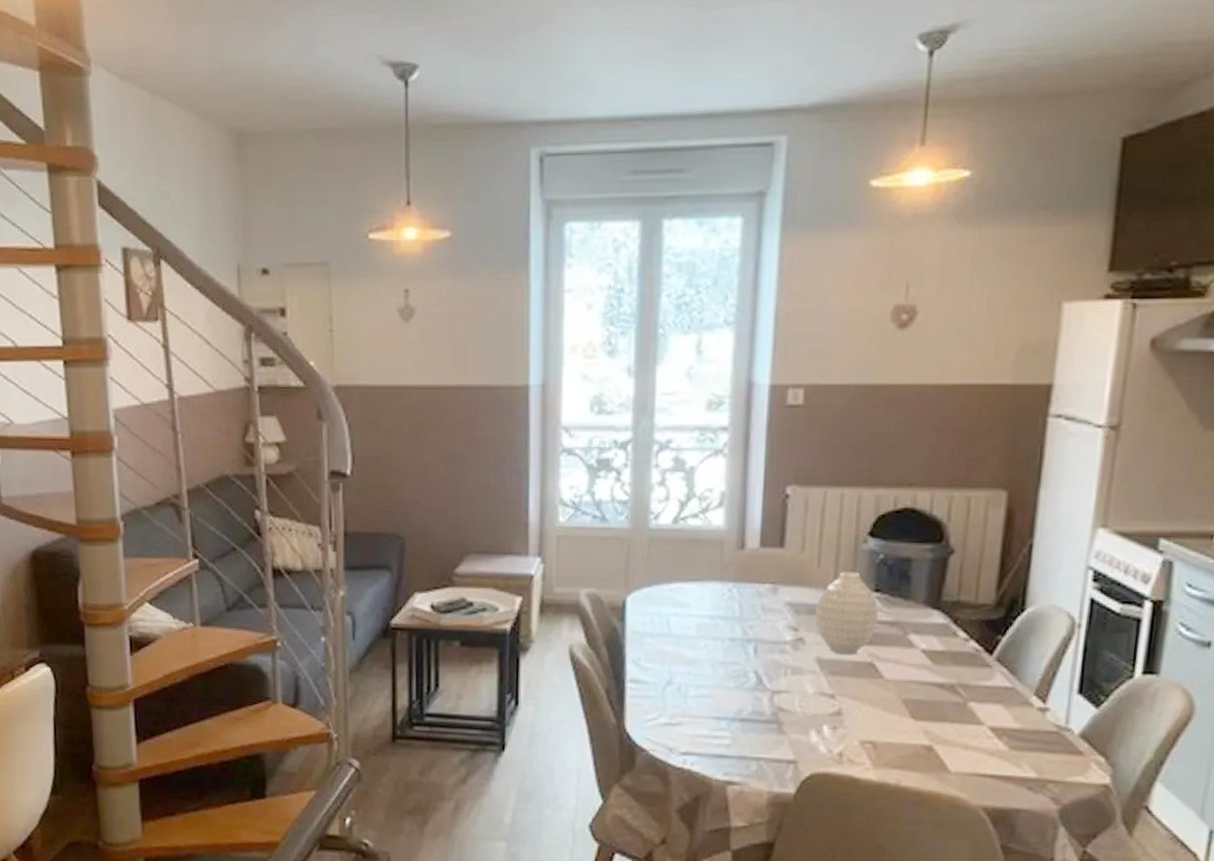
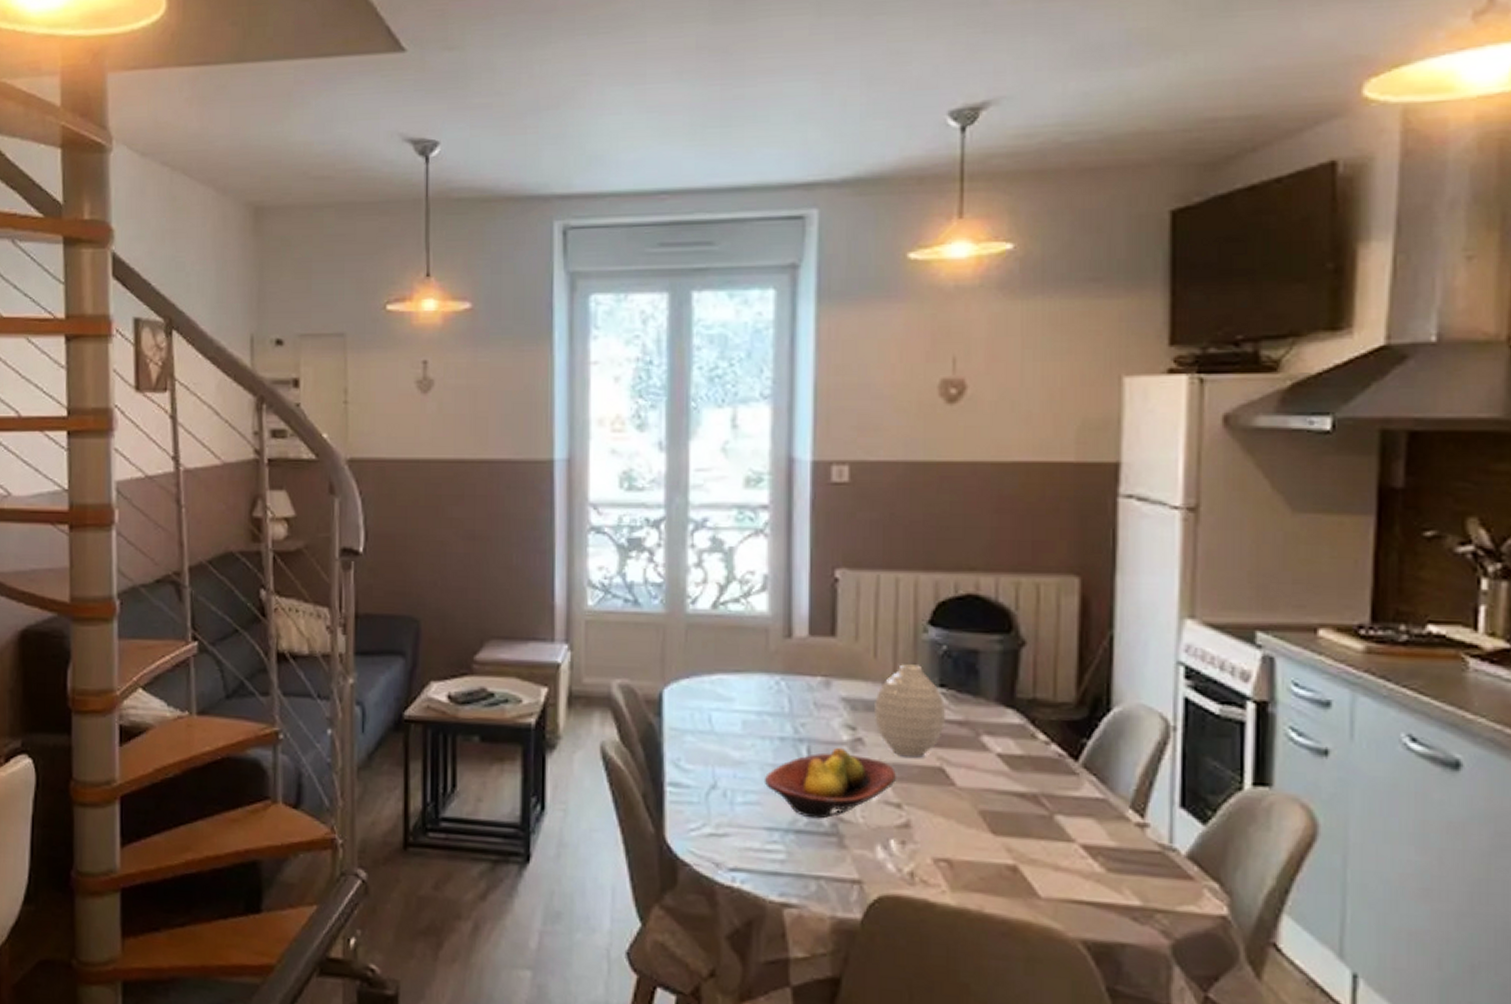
fruit bowl: none [715,646,832,709] -> present [765,747,896,819]

